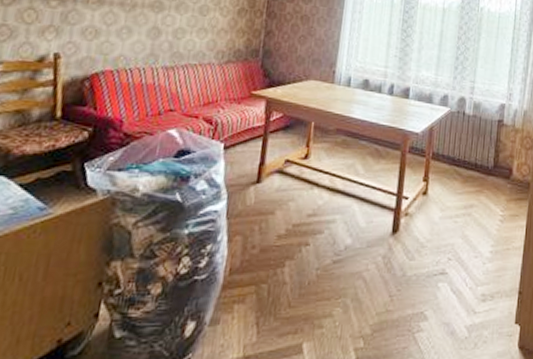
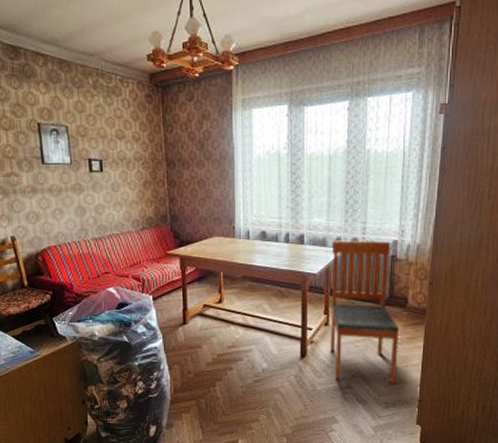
chair: none [427,98,503,272] -> present [331,240,400,385]

